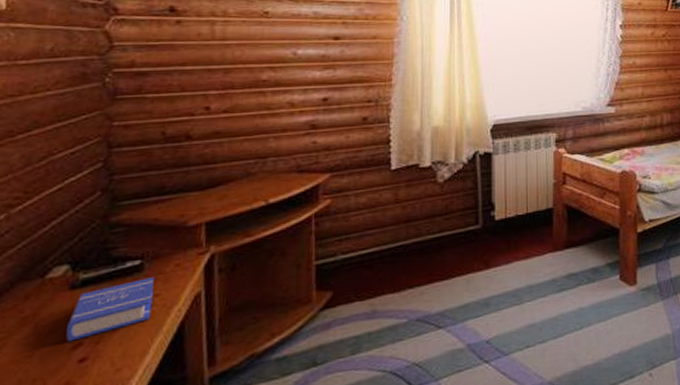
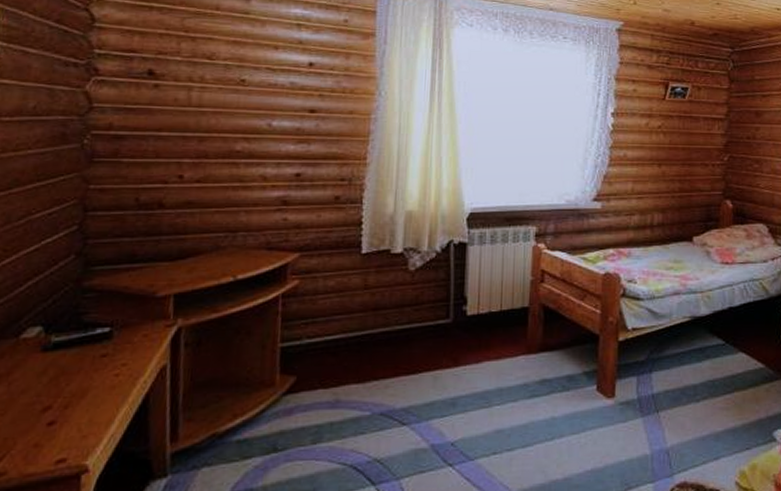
book: present [66,277,154,342] -> none [37,346,122,404]

